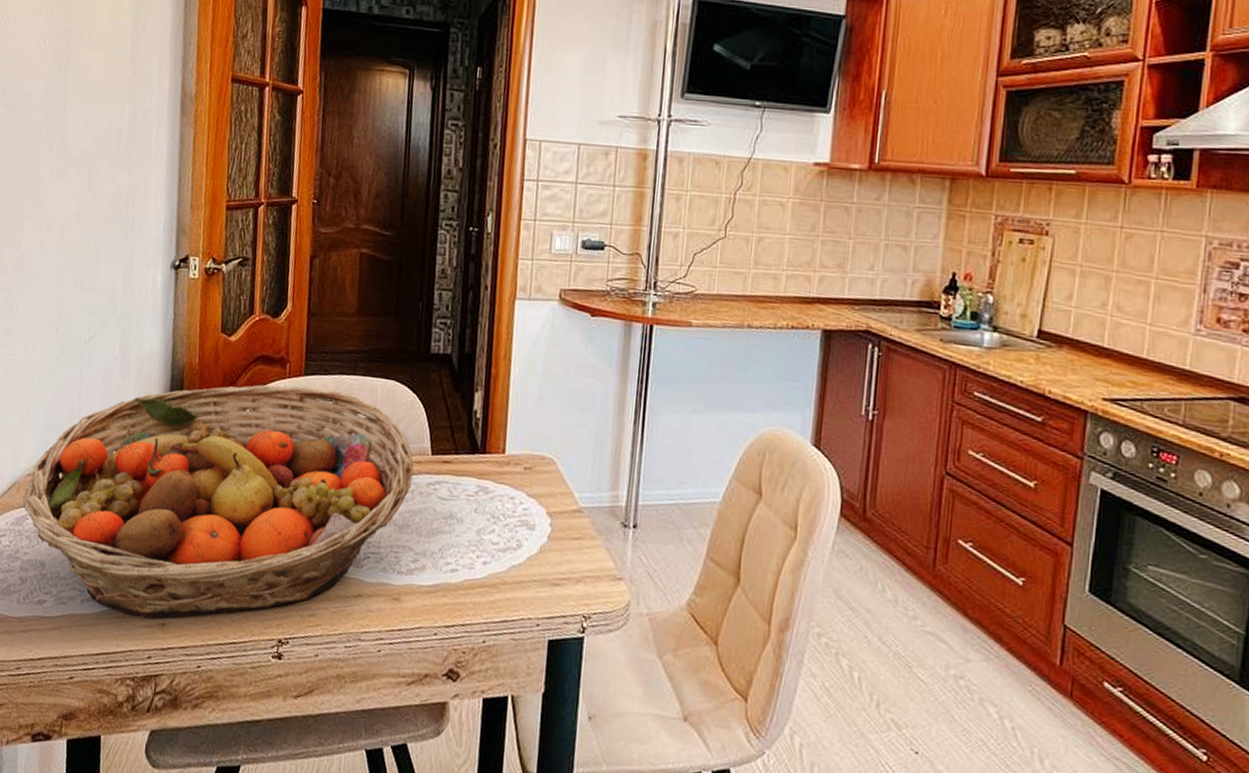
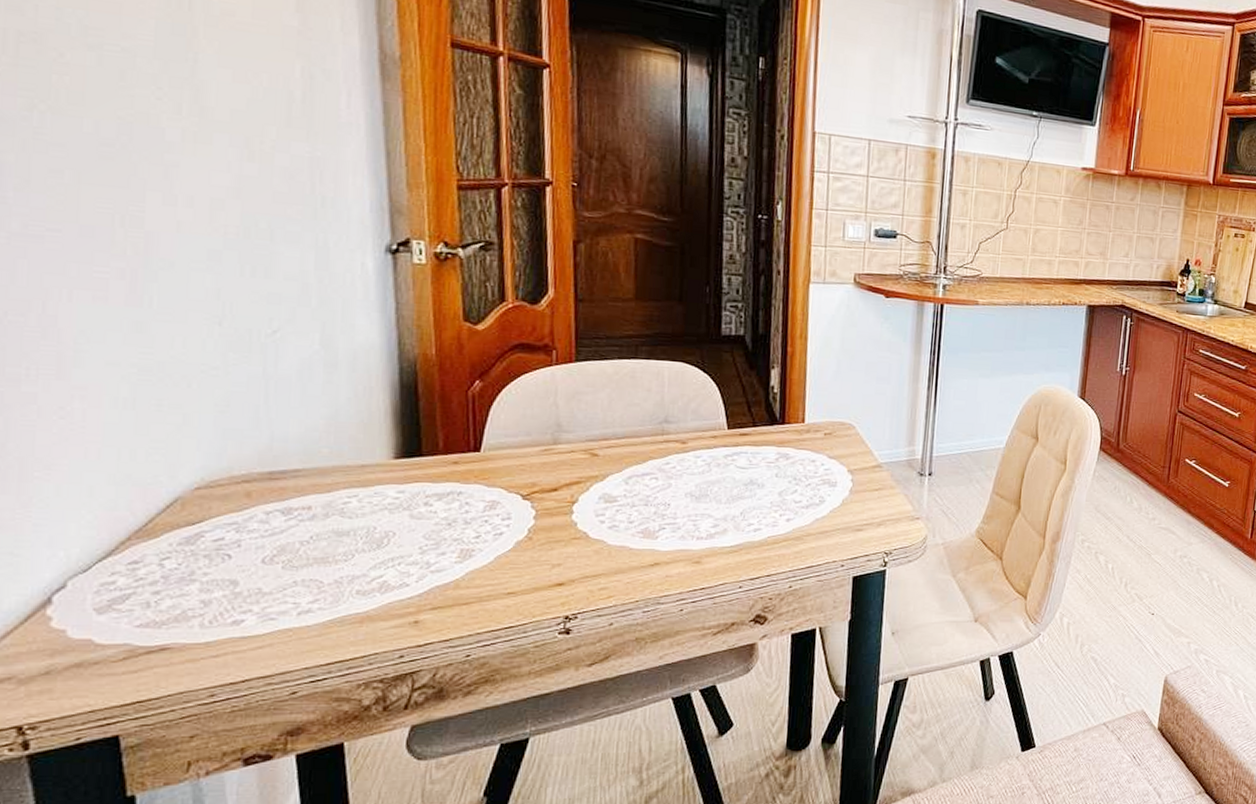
fruit basket: present [23,384,414,619] -> none [193,372,709,619]

